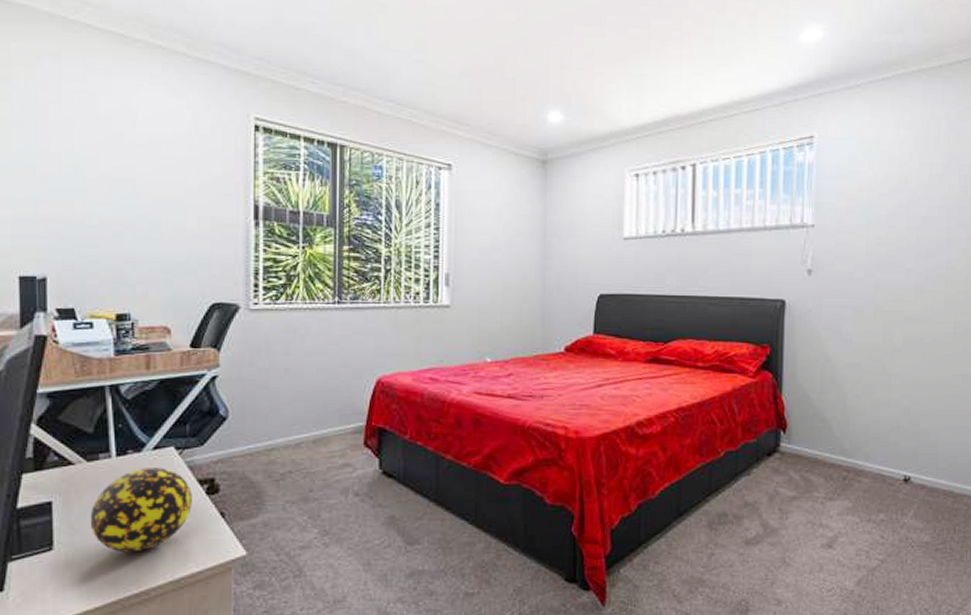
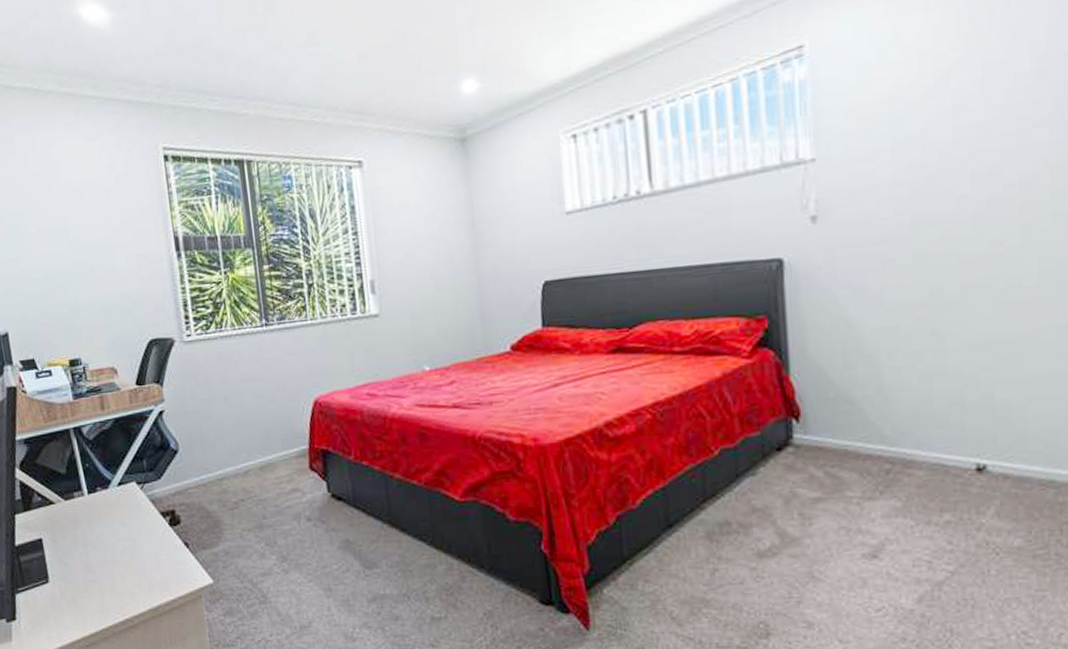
decorative ball: present [90,468,192,553] -> none [74,502,159,583]

